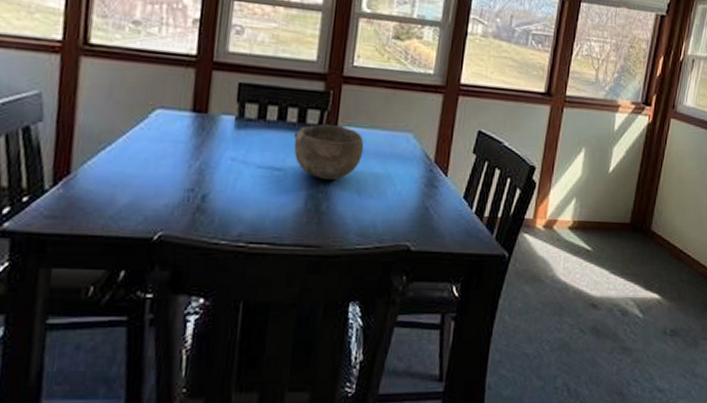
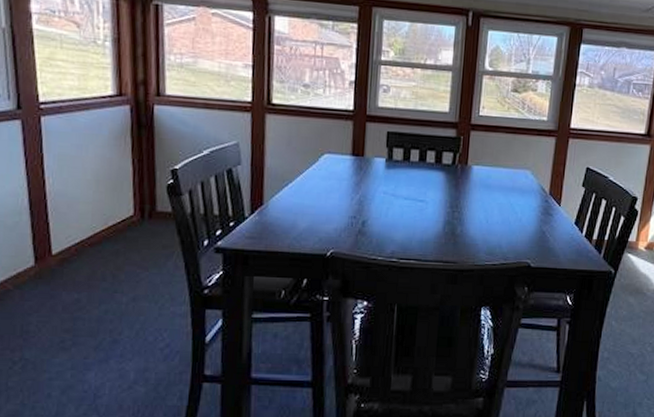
bowl: present [293,124,364,181] -> none [432,164,490,210]

